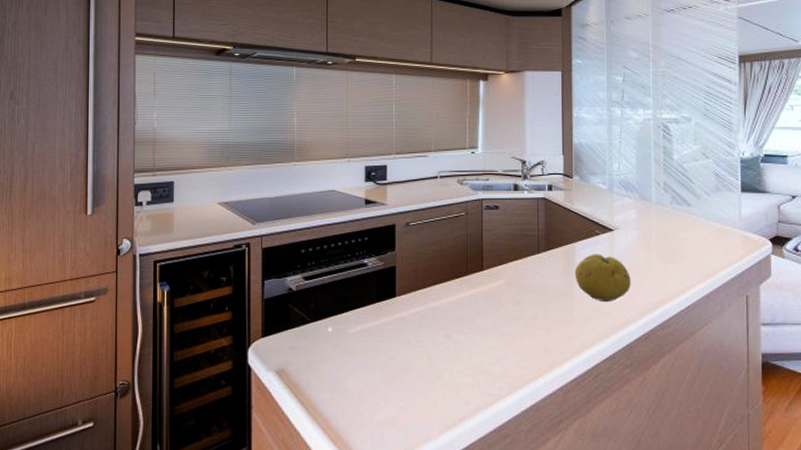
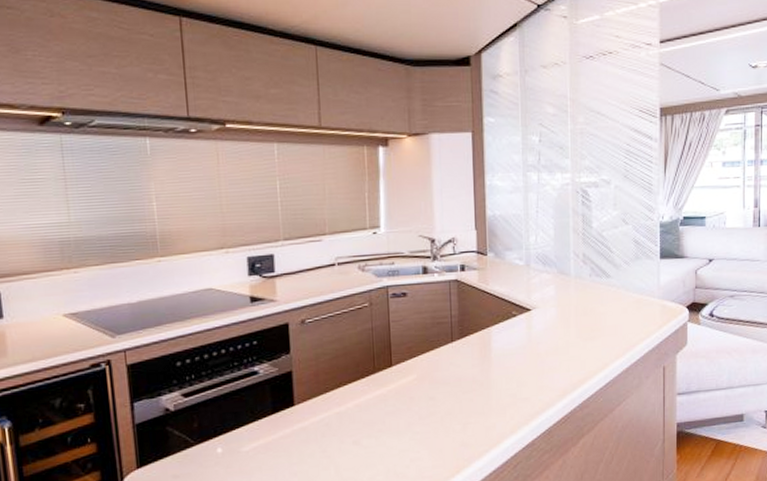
fruit: present [574,254,631,302] -> none [491,337,550,388]

